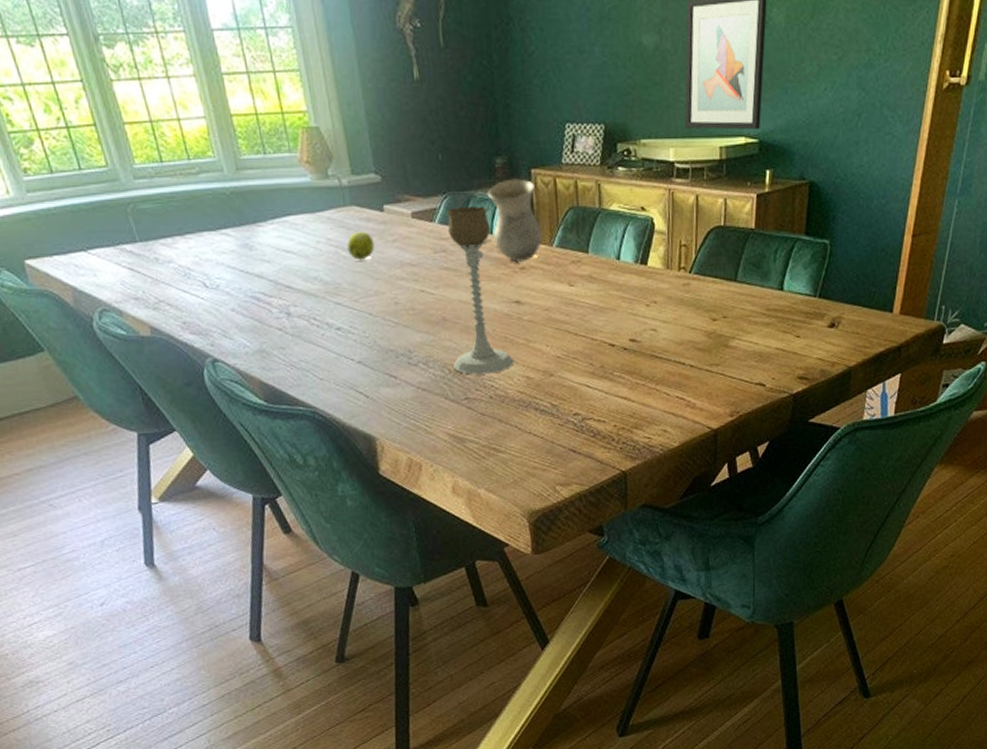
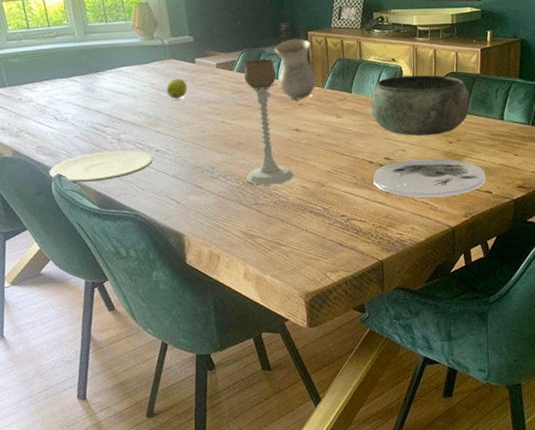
plate: none [199,327,334,371] -> present [49,150,153,183]
bowl: none [613,229,740,311] -> present [371,75,470,136]
coin: none [614,340,759,392] -> present [372,158,486,198]

